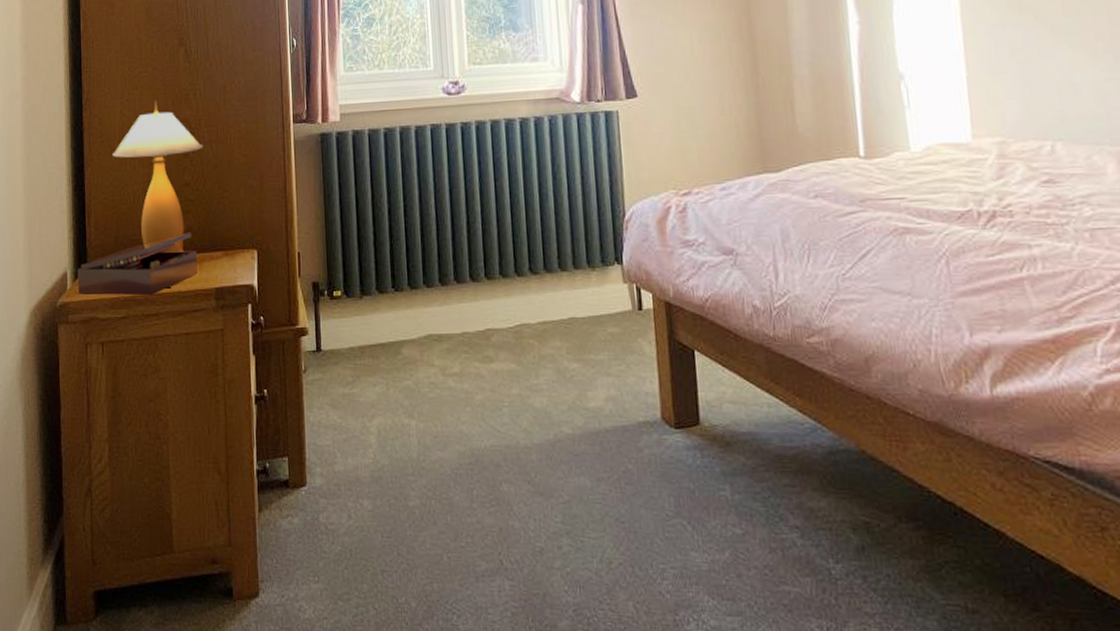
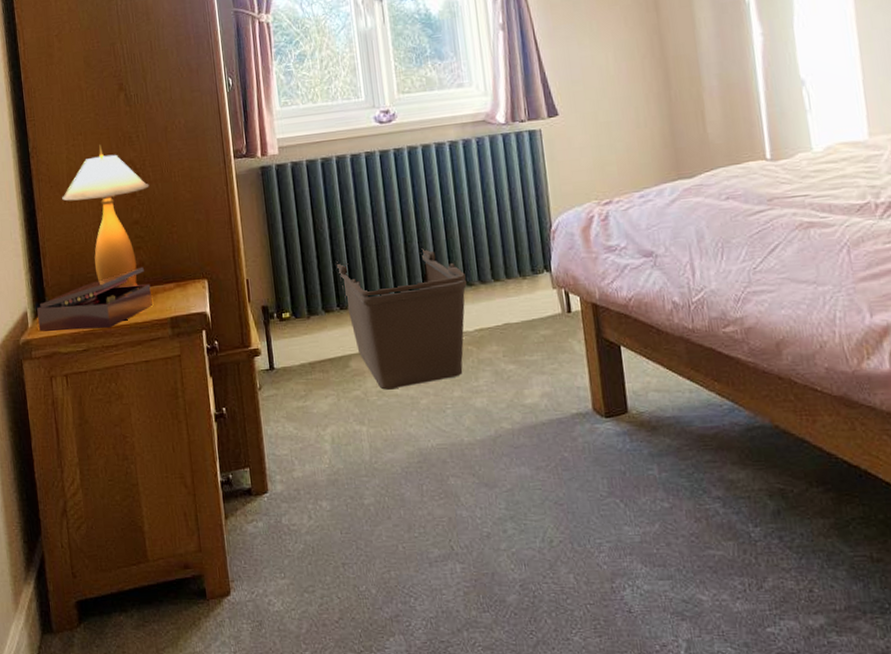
bicycle basket: none [393,230,532,382] -> present [336,248,467,390]

